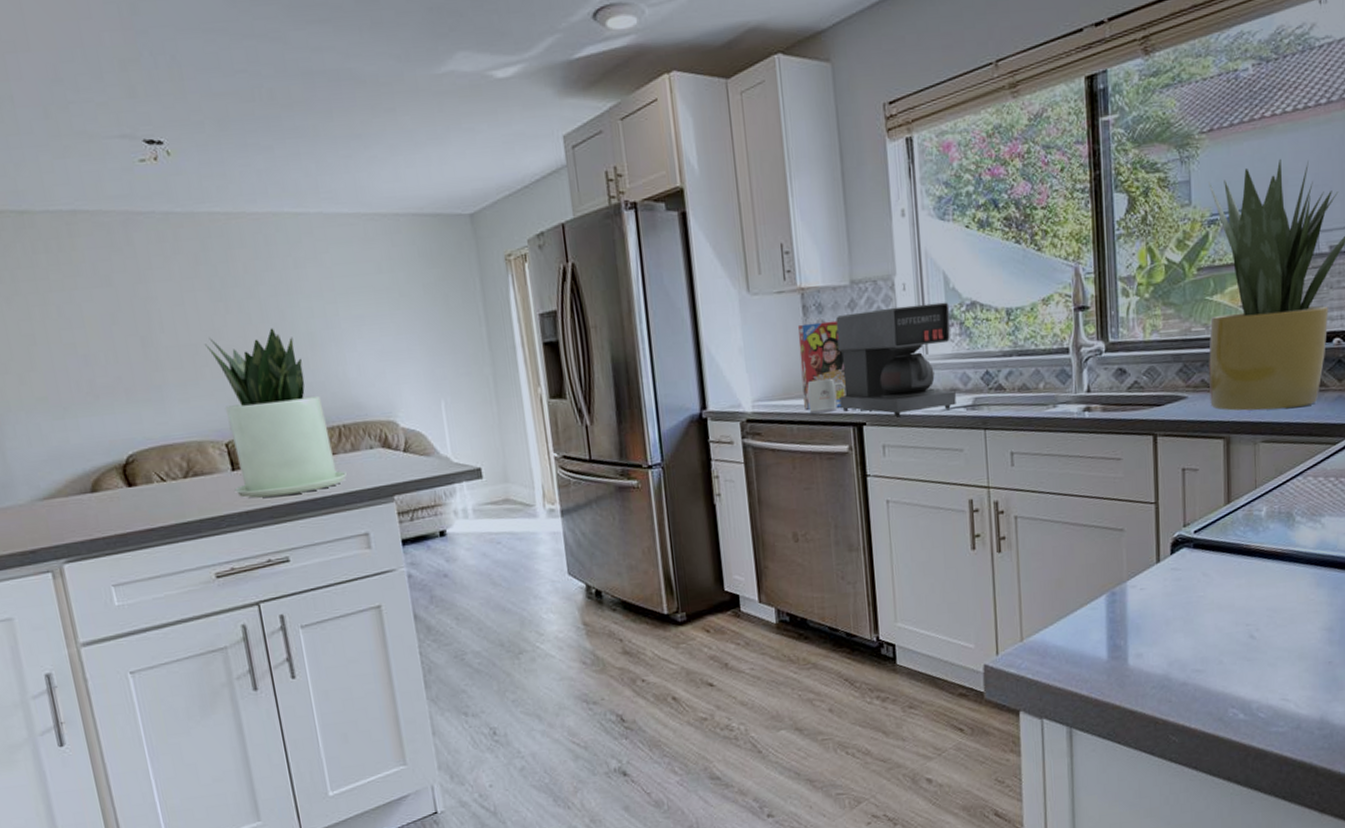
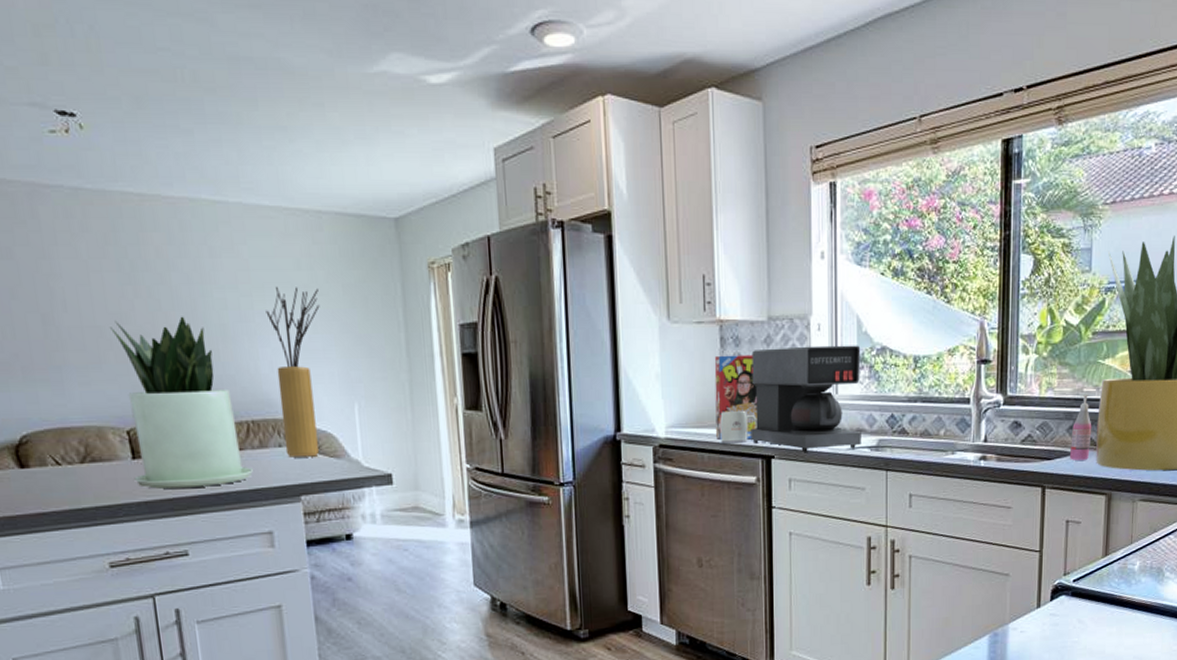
vase: none [350,290,409,459] -> present [265,286,320,458]
soap dispenser: none [1180,333,1204,405] -> present [1069,394,1092,461]

